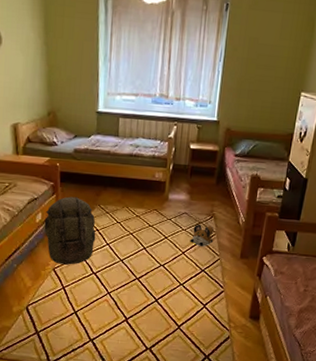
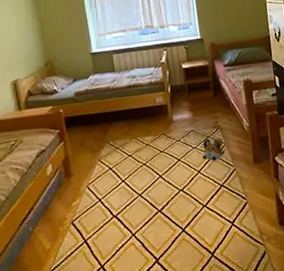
backpack: present [44,196,96,265] -> none [55,139,111,216]

